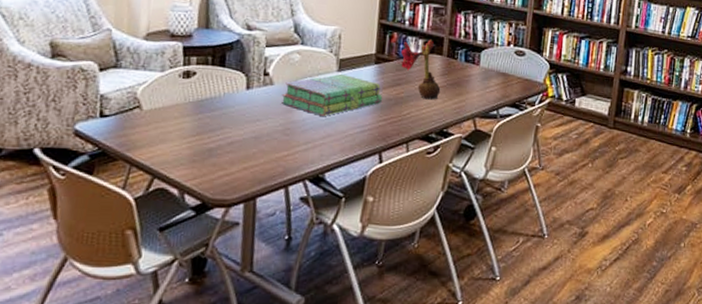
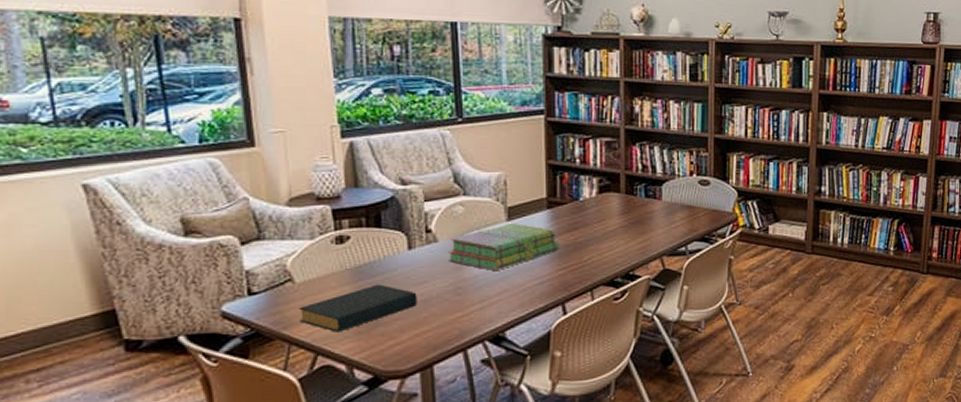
hardback book: none [141,118,250,159] -> present [299,284,417,332]
flower: present [401,39,441,100] -> none [575,177,622,242]

